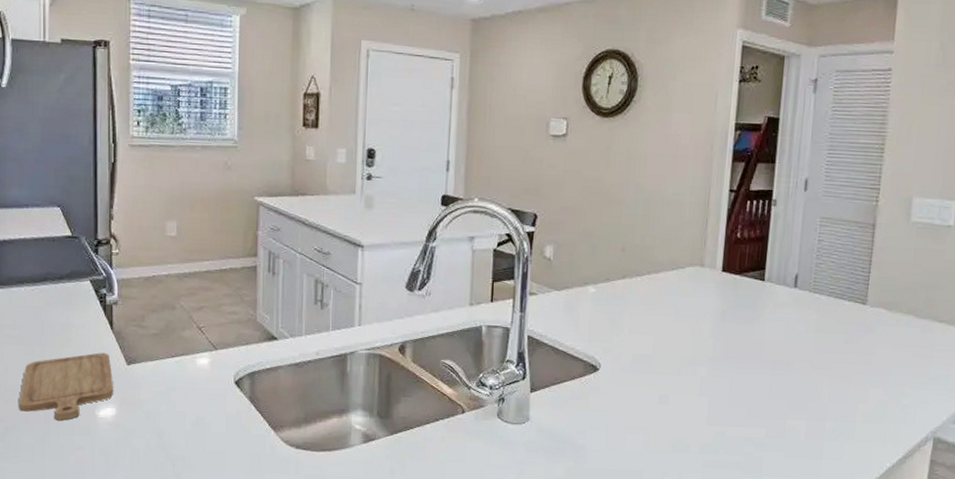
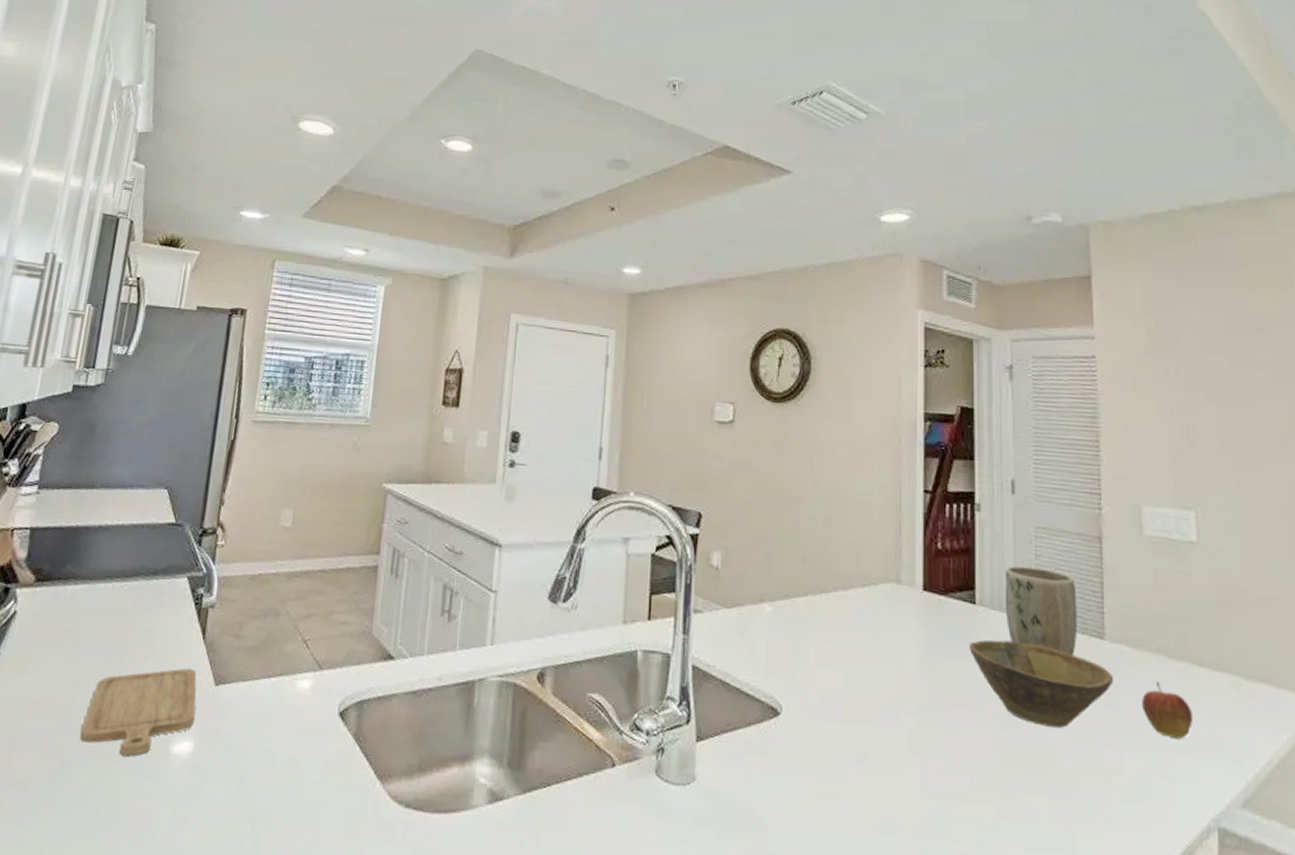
bowl: none [756,308,870,372] -> present [970,640,1114,728]
plant pot: none [788,249,849,318] -> present [1004,566,1078,656]
fruit: none [889,335,929,377] -> present [1142,681,1194,740]

